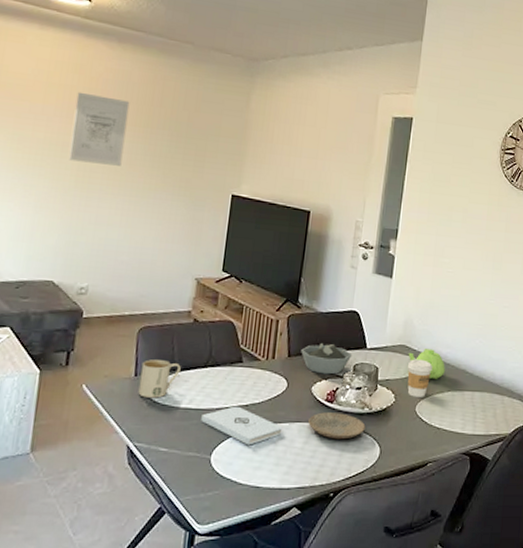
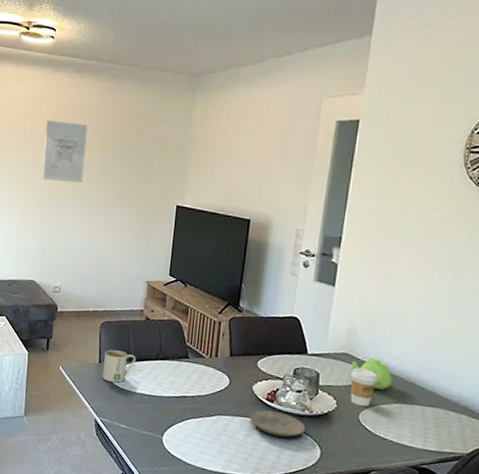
notepad: present [201,406,283,445] -> none [154,396,226,432]
bowl: present [301,342,353,375] -> none [242,345,293,376]

